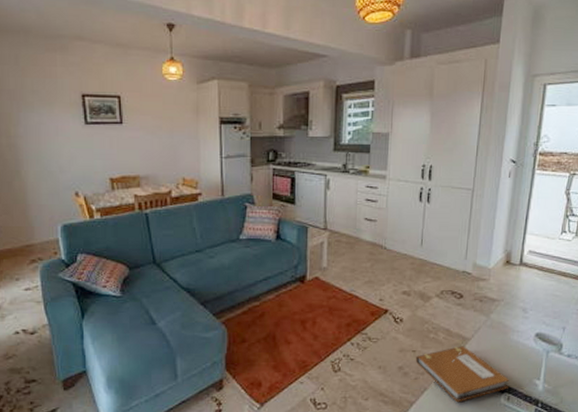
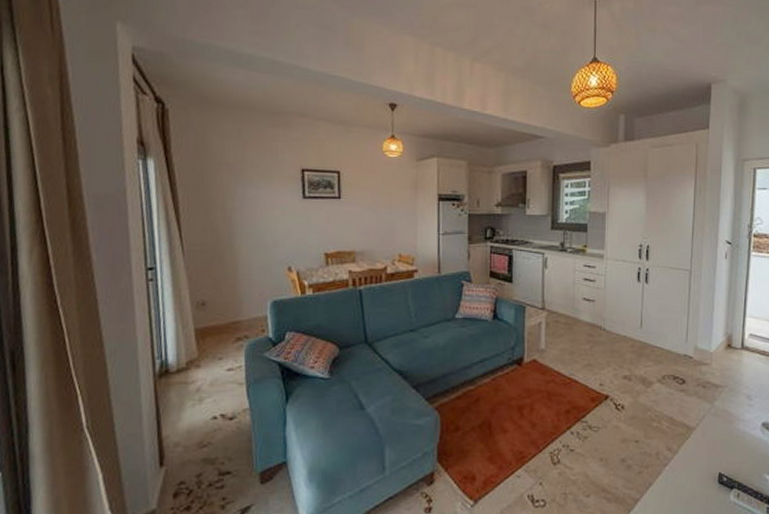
notebook: present [415,346,509,403] -> none [638,436,737,500]

